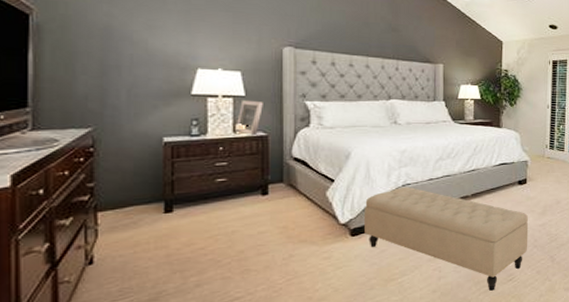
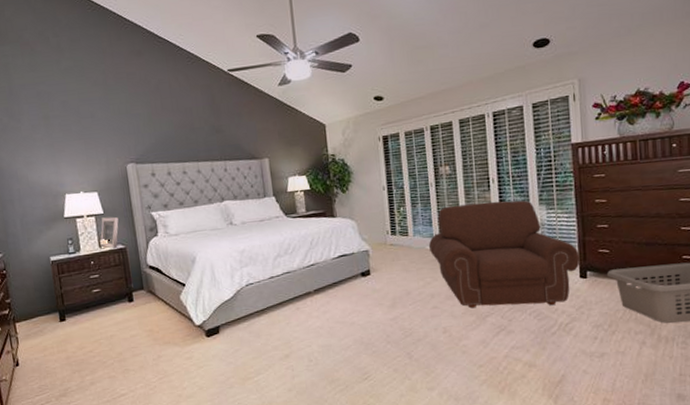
bench: present [364,186,529,291] -> none [214,286,380,390]

